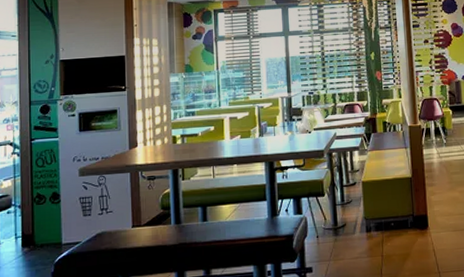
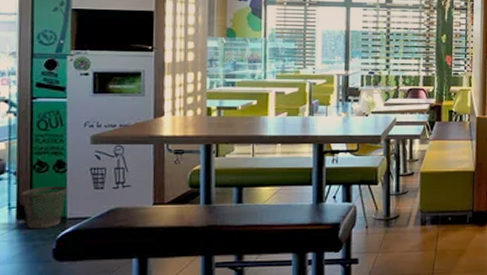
wastebasket: none [25,215,62,256] -> present [21,185,68,229]

